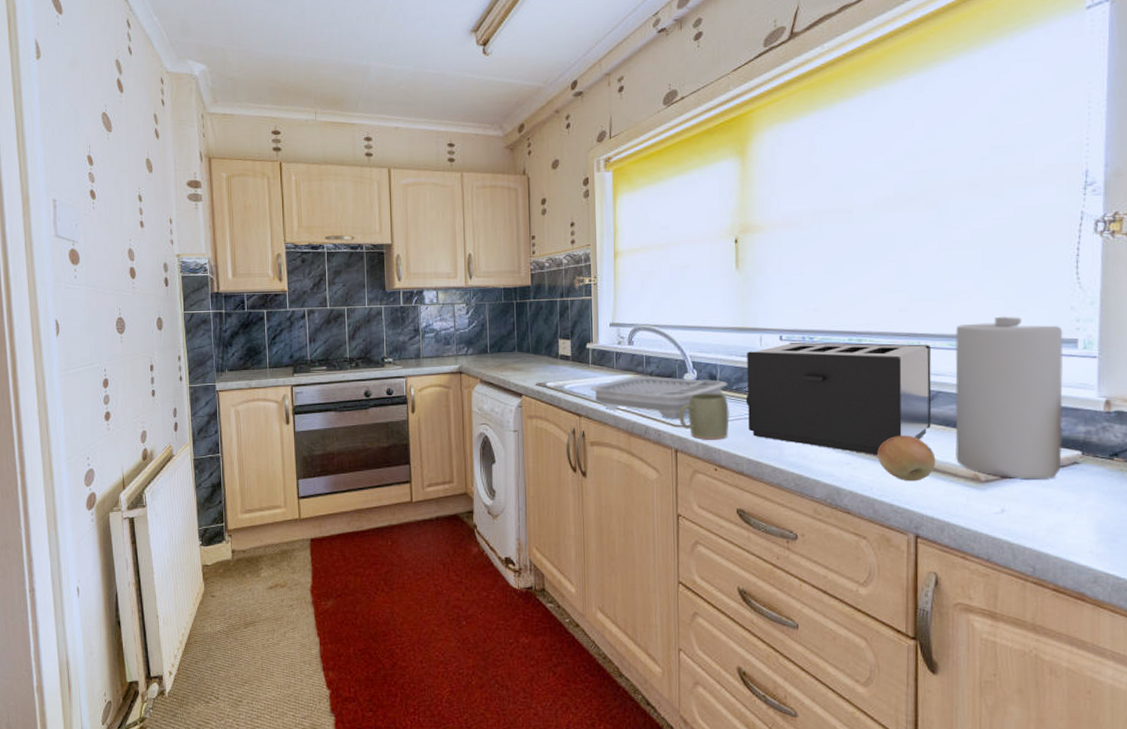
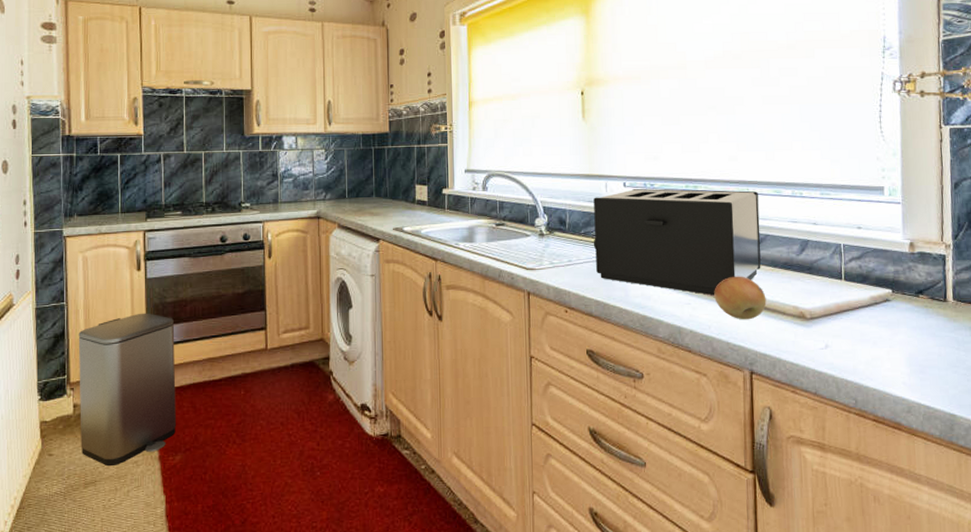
pedal bin: none [233,465,327,608] -> present [78,313,176,466]
dish rack: present [590,377,729,418] -> none [446,221,577,262]
mug: present [679,393,729,440] -> none [531,237,578,282]
paper towel holder: present [955,316,1064,480] -> none [779,165,875,317]

